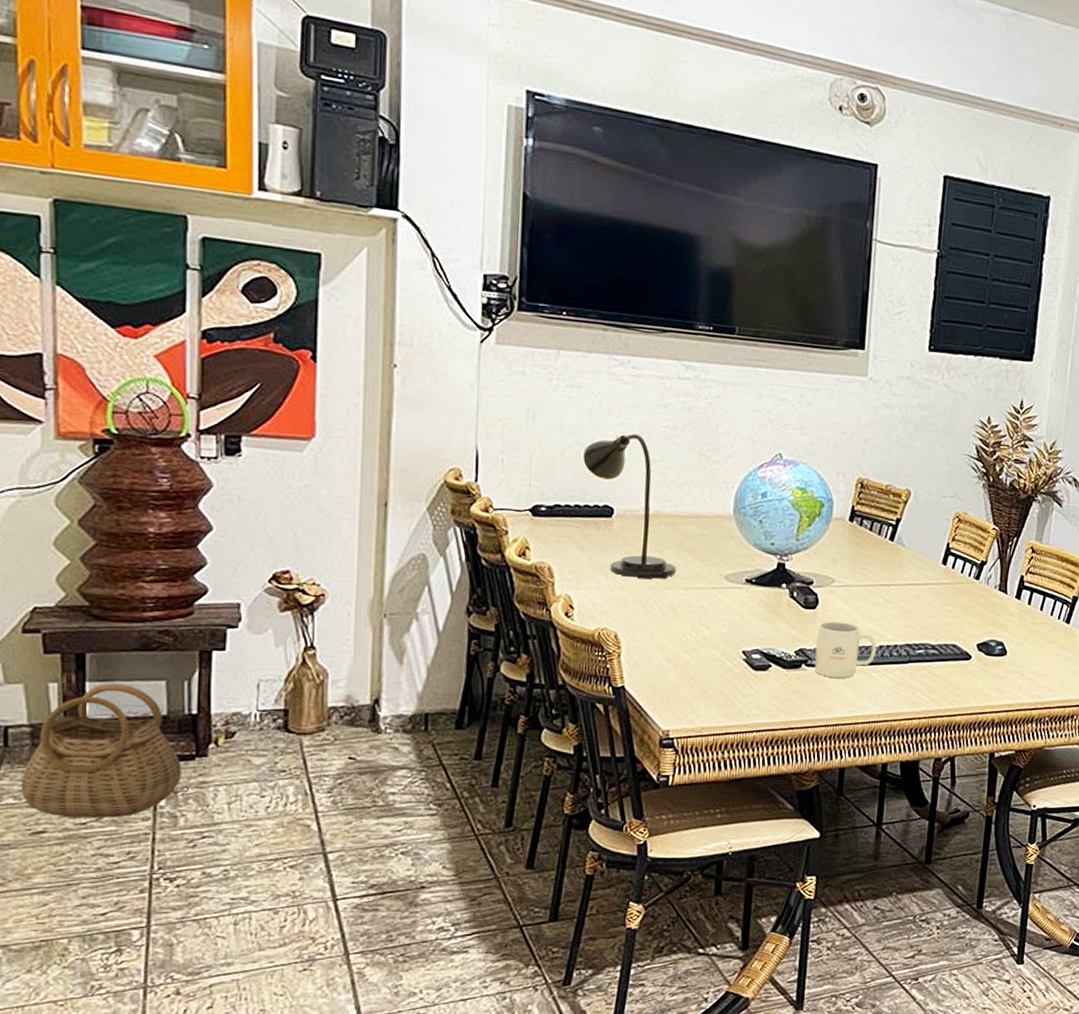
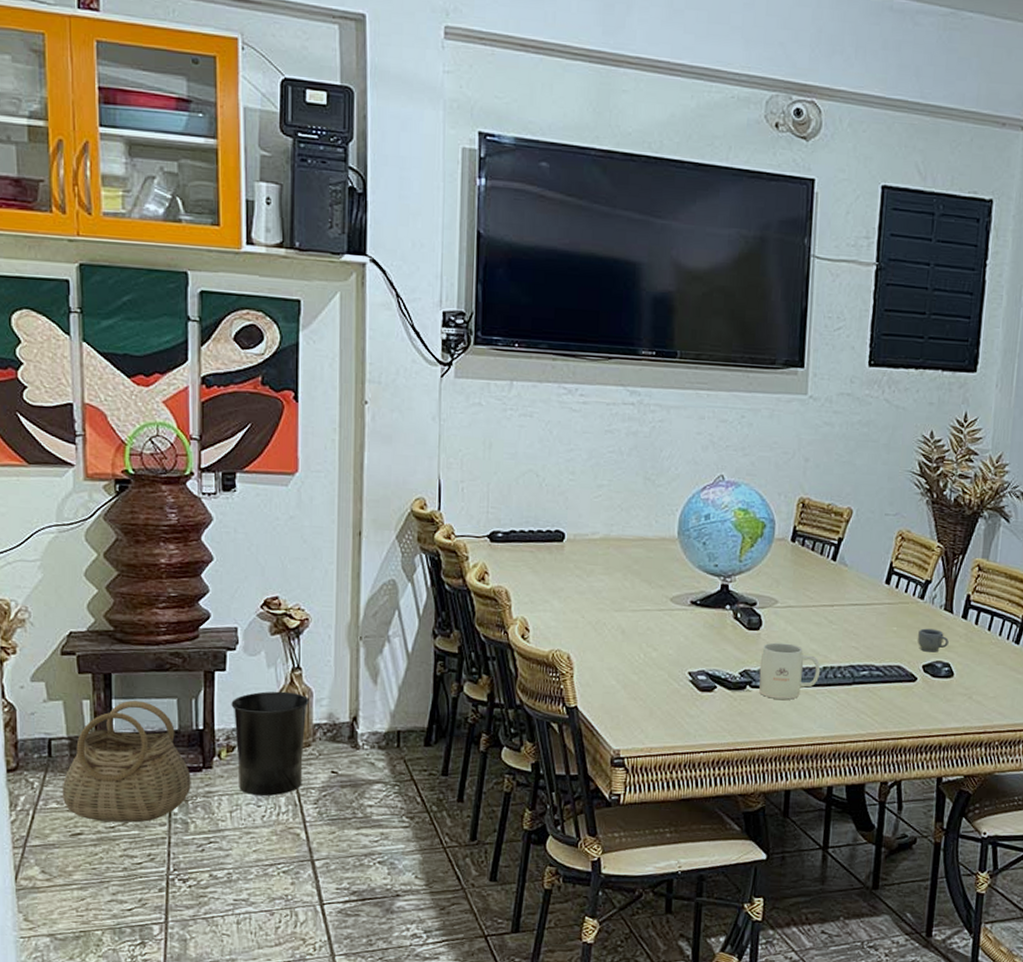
waste bin: none [231,672,324,785] -> present [231,691,309,796]
desk lamp: present [583,433,676,579] -> none [536,460,624,602]
cup: none [972,608,1003,632] -> present [917,628,949,653]

